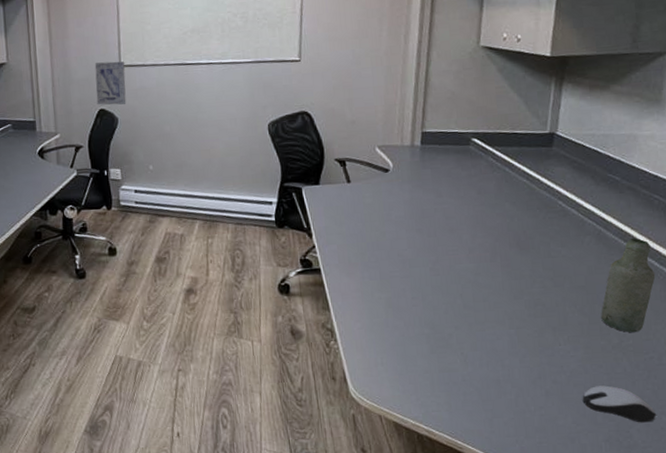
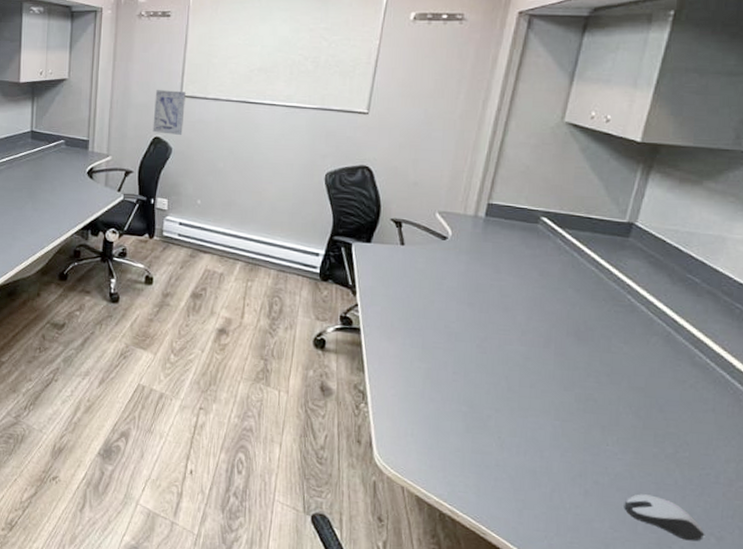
bottle: present [601,237,656,333] -> none [657,345,725,446]

